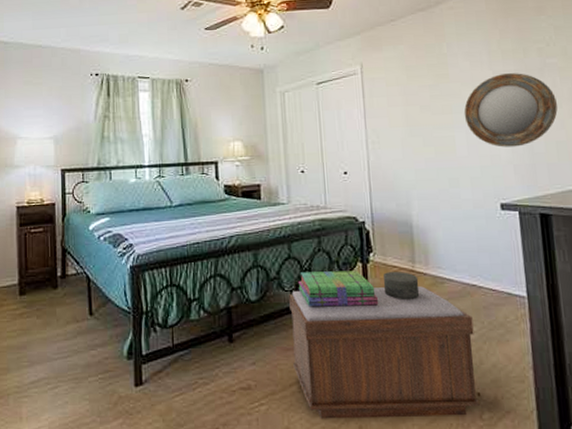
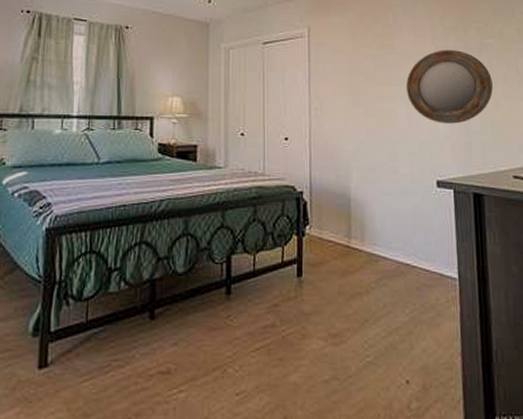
bench: present [289,286,481,419] -> none [218,263,409,408]
stack of books: present [297,270,379,307] -> none [229,243,313,283]
decorative box: present [382,272,420,301] -> none [318,247,354,278]

